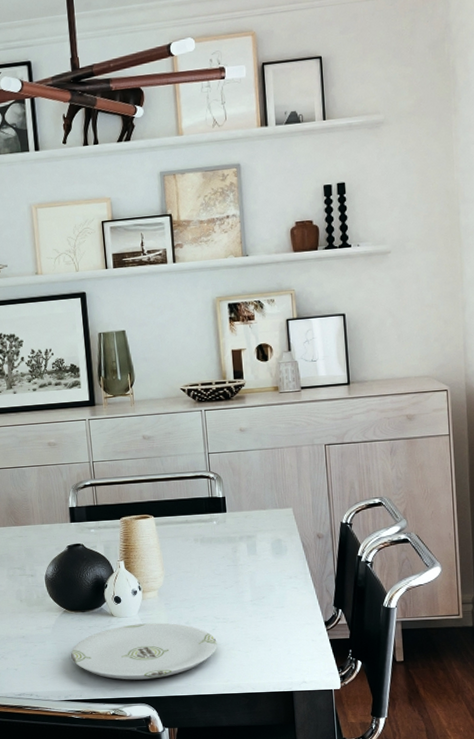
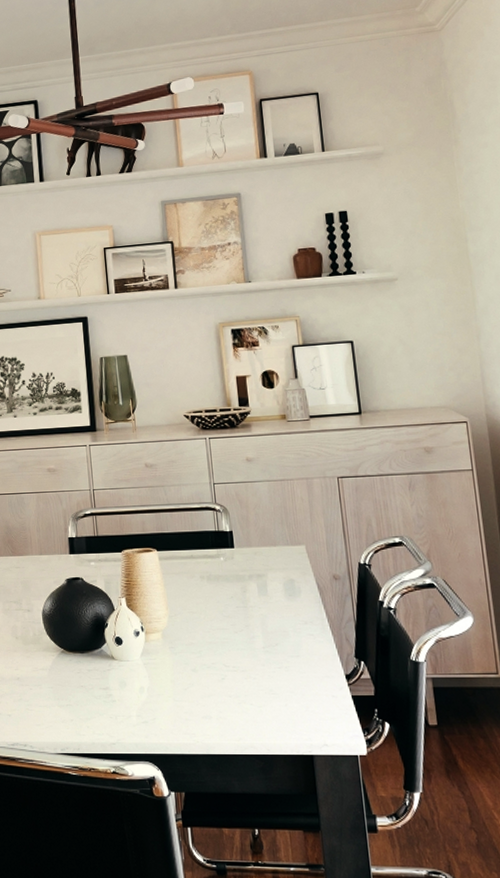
plate: present [71,623,217,680] -> none [68,669,227,733]

